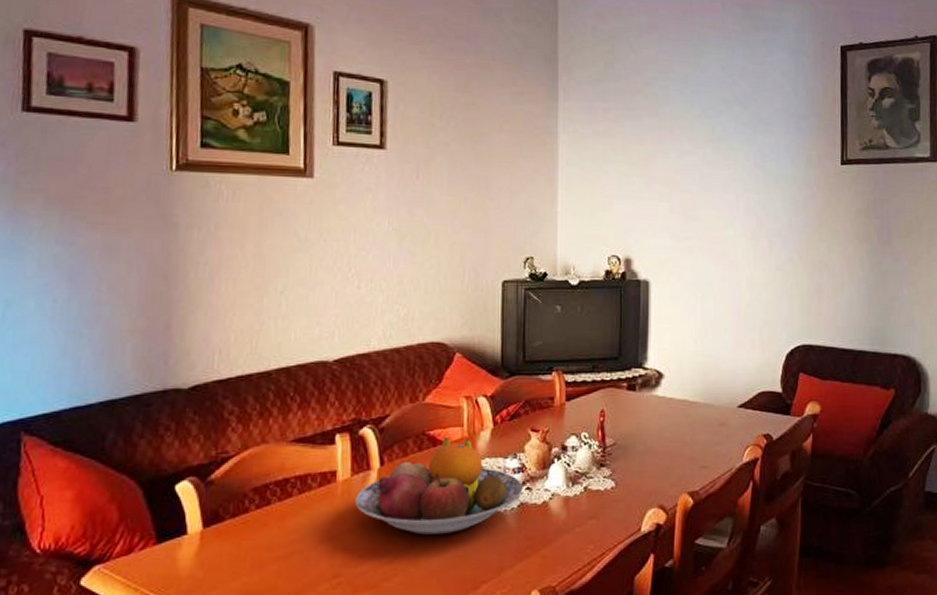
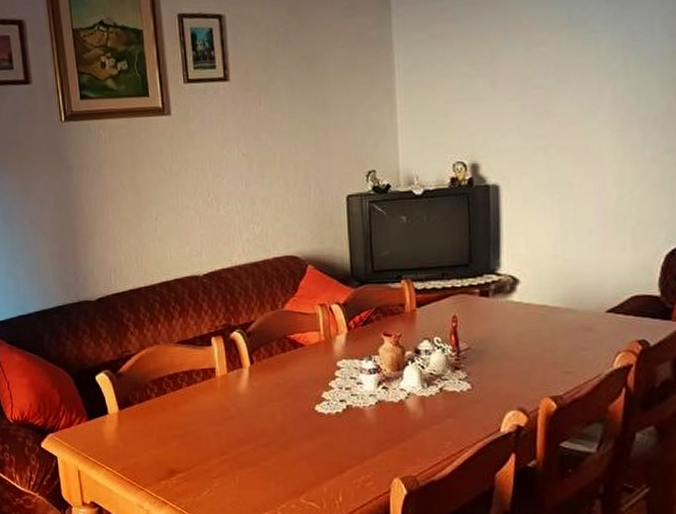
fruit bowl: present [355,437,523,535] -> none [233,341,380,424]

